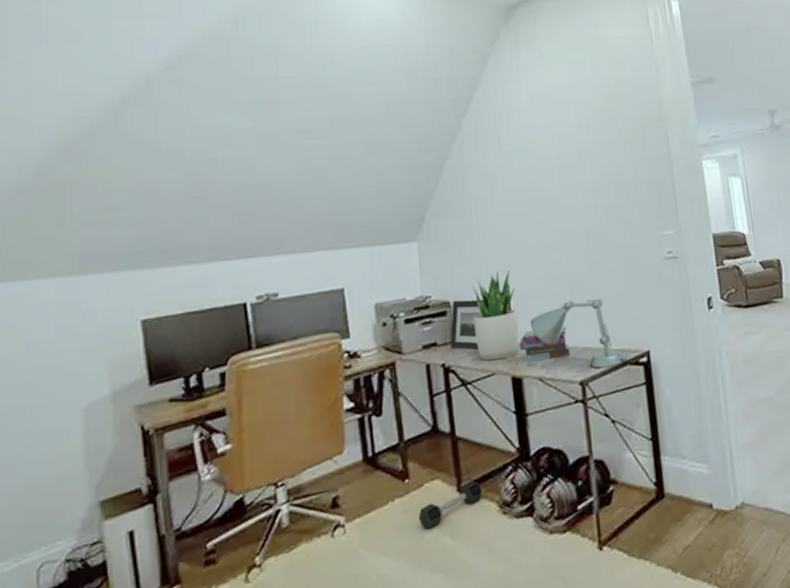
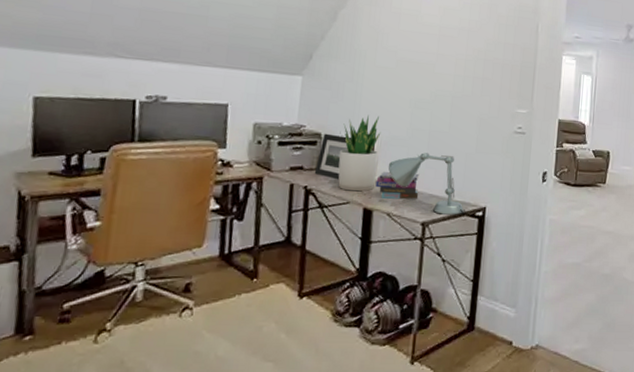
dumbbell: present [418,480,482,529] -> none [259,289,320,324]

